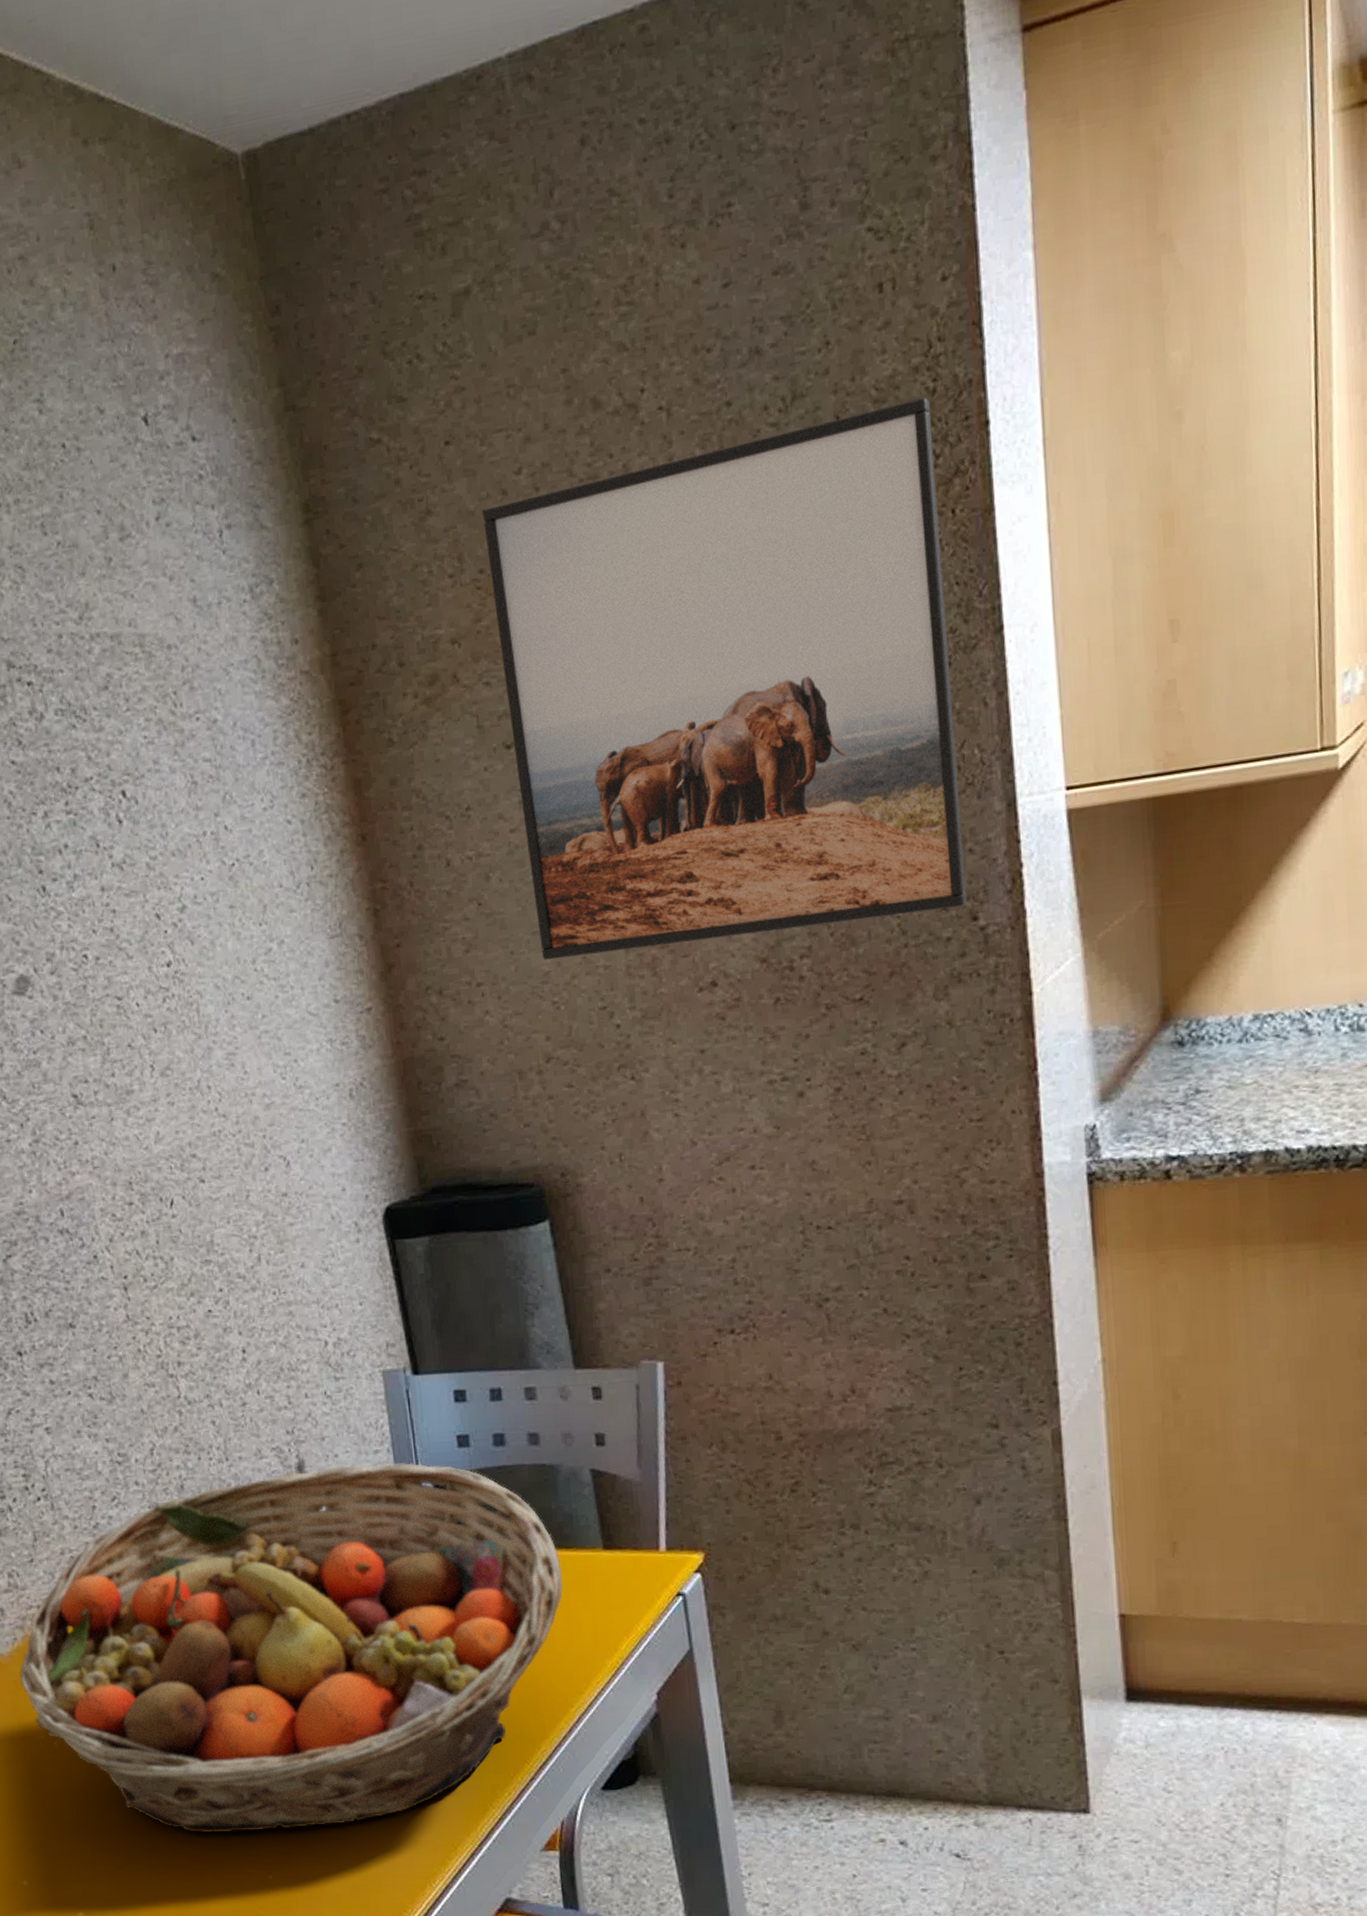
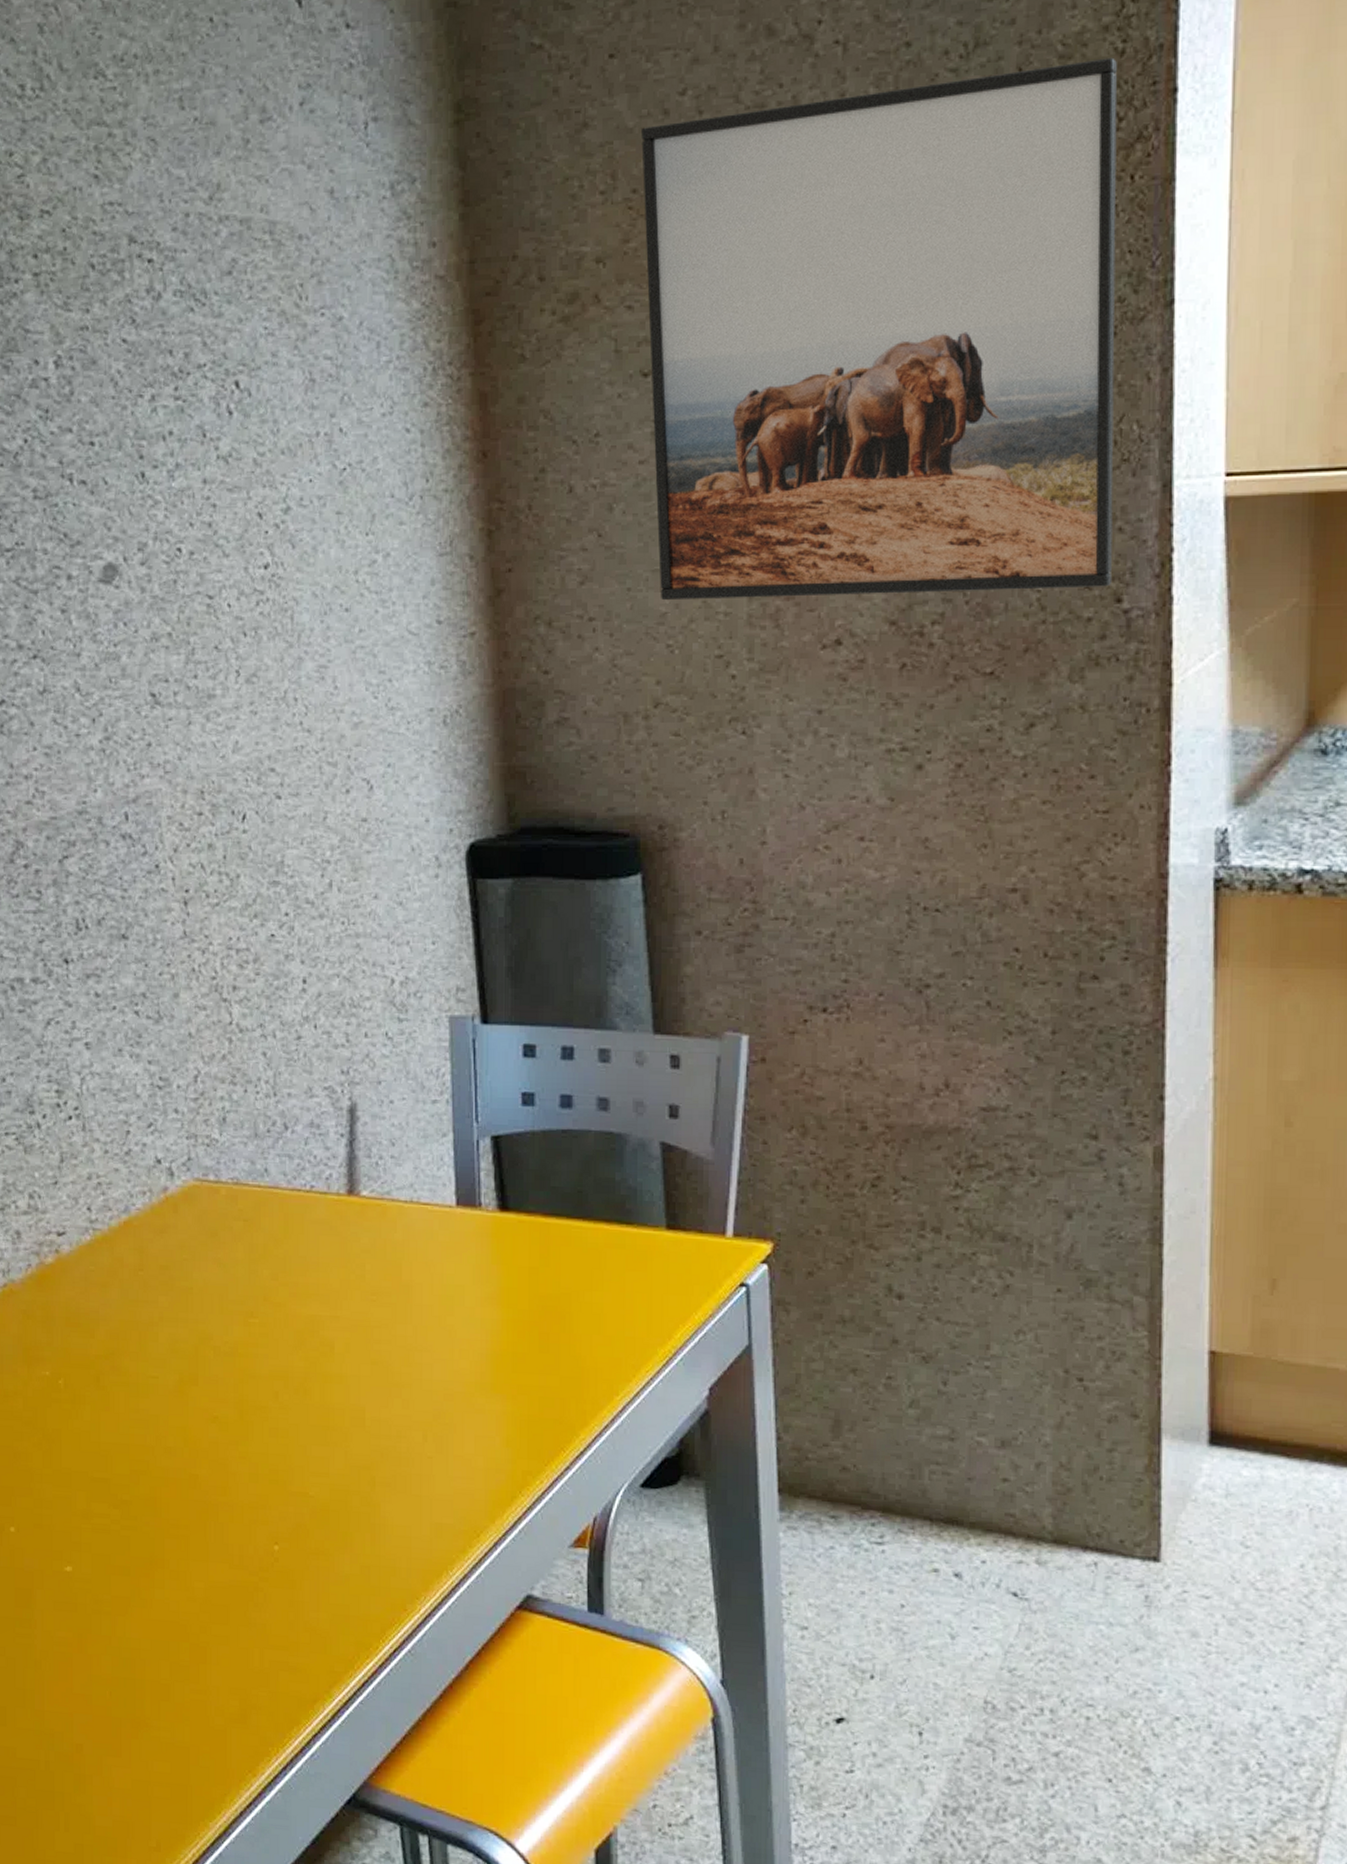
fruit basket: present [19,1463,564,1834] -> none [30,1112,620,1499]

